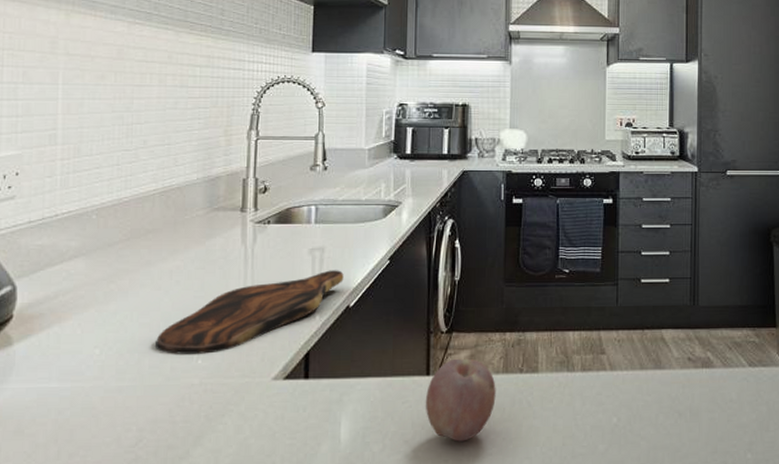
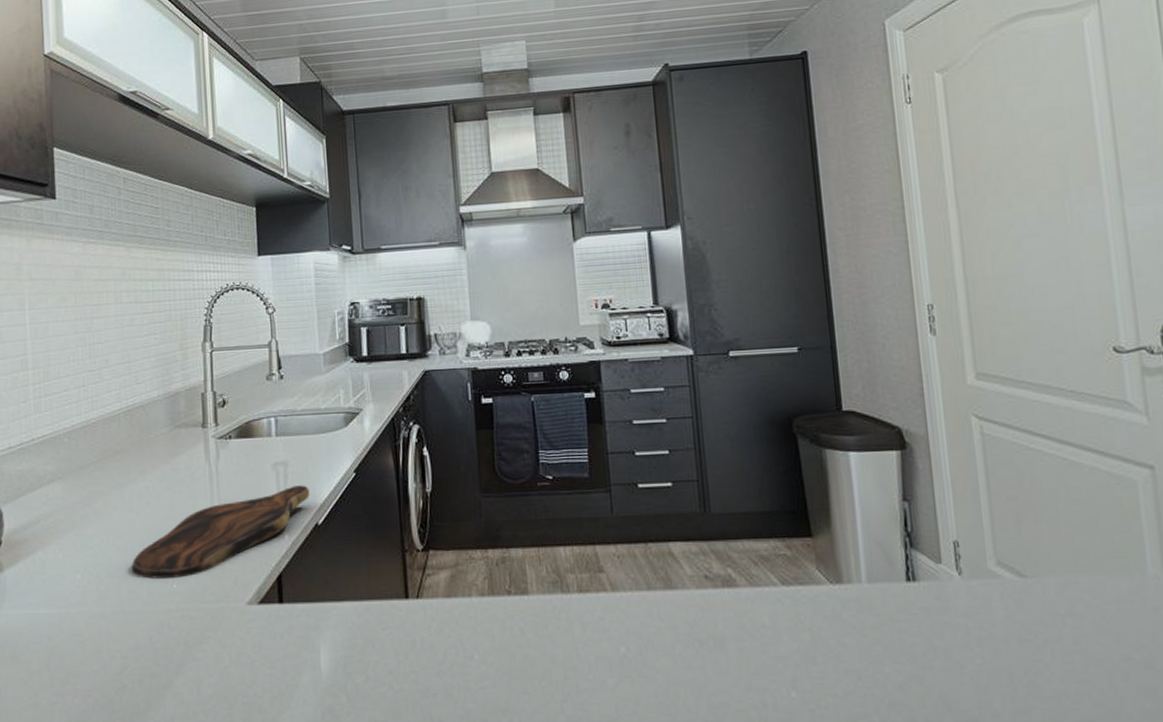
fruit: present [425,358,496,442] -> none [406,579,484,673]

